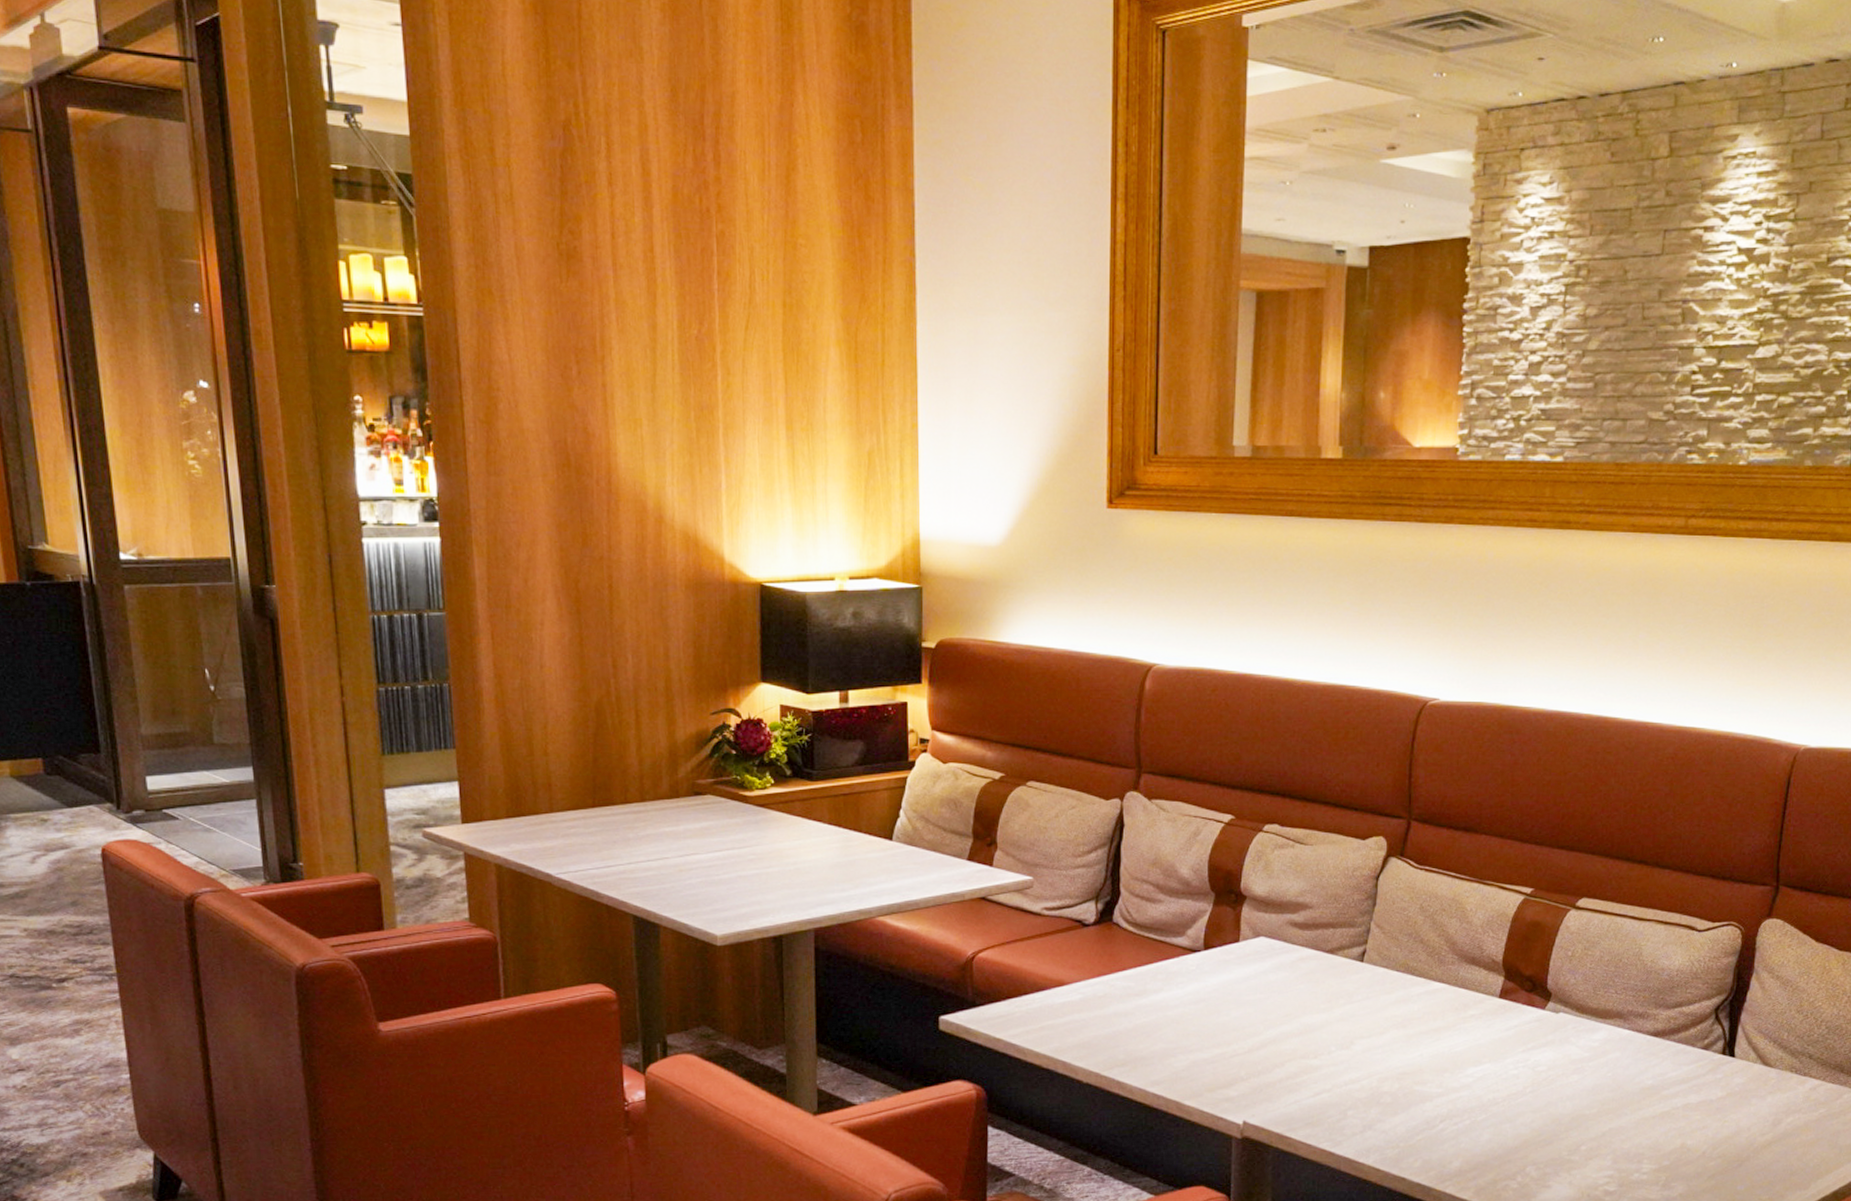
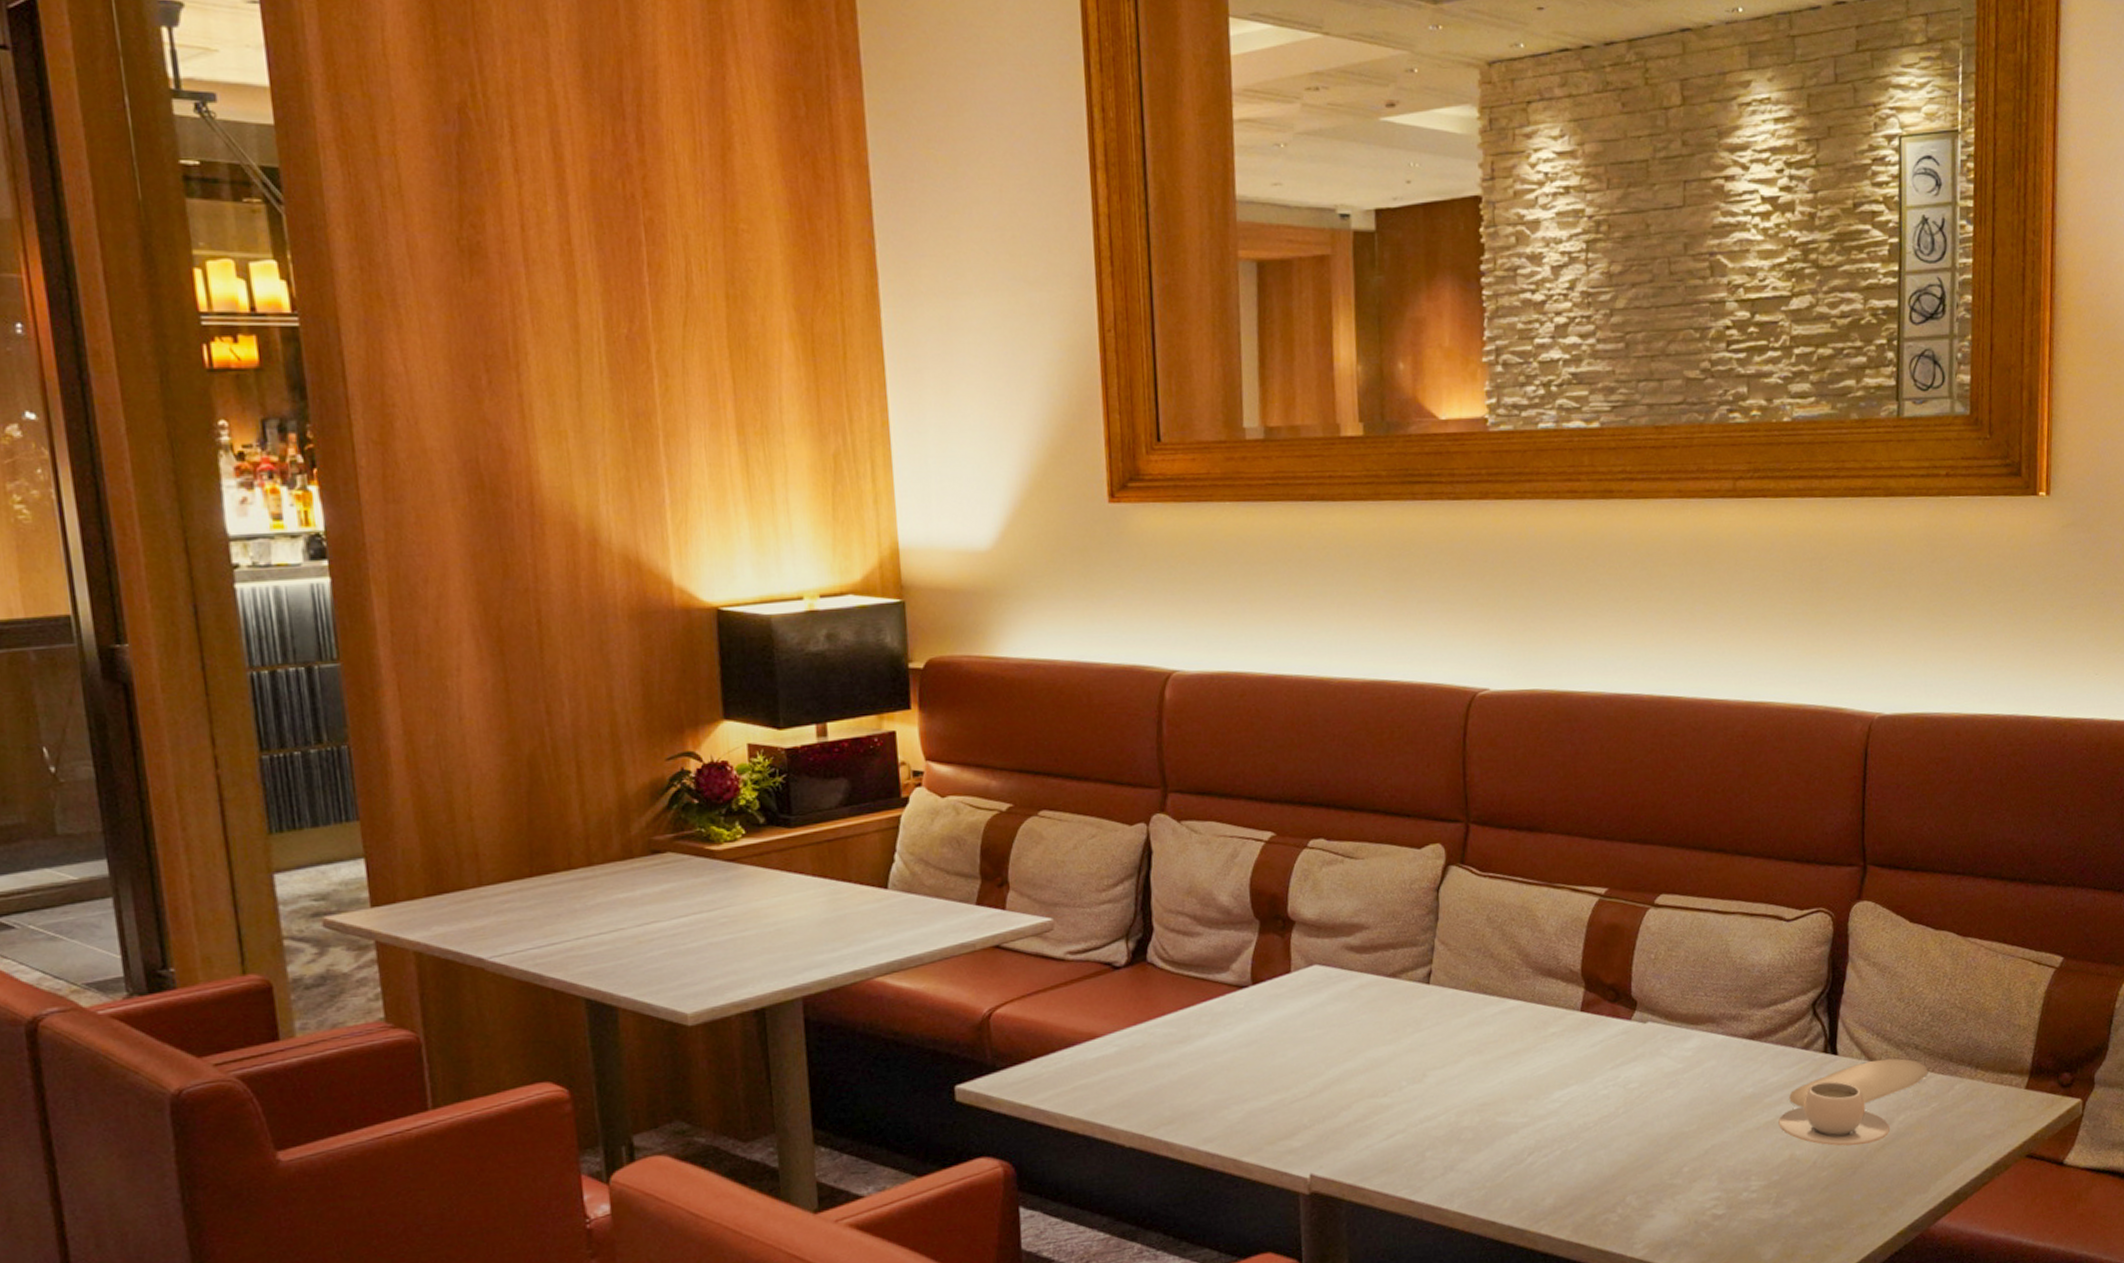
teacup: none [1673,1080,1779,1141] -> present [1778,1081,1891,1146]
oval tray: none [1685,1064,1820,1104] -> present [1789,1058,1928,1107]

